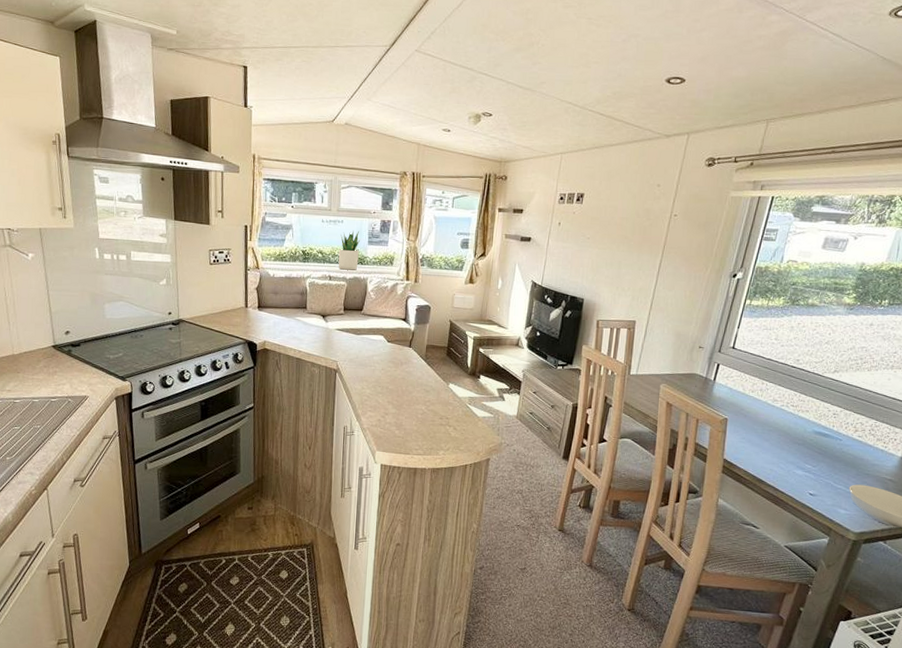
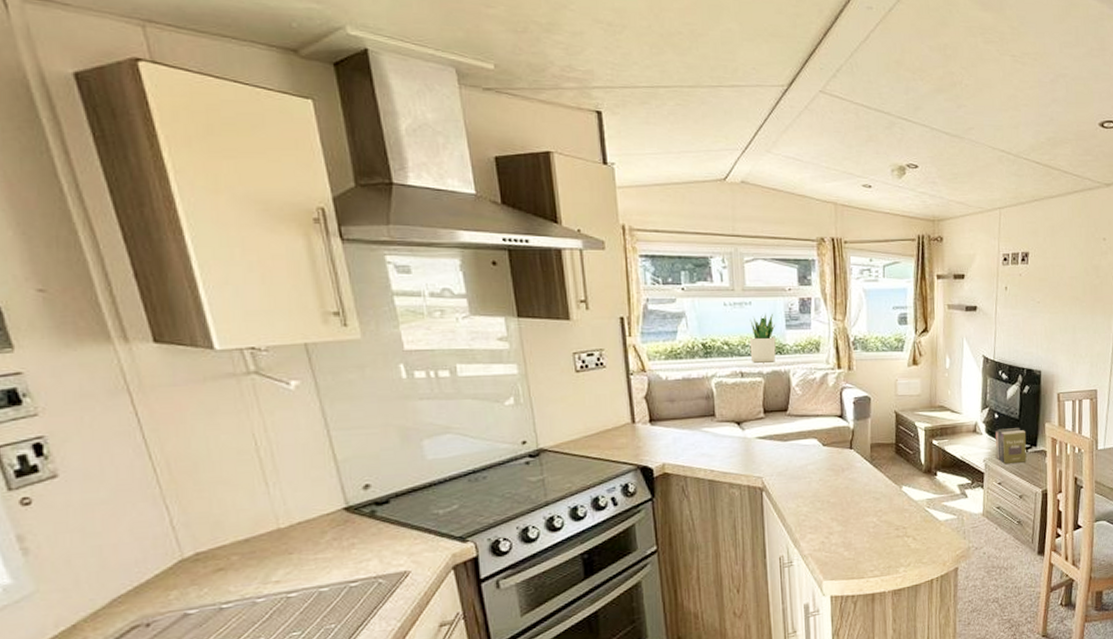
books: none [534,345,564,377] -> present [994,427,1027,465]

